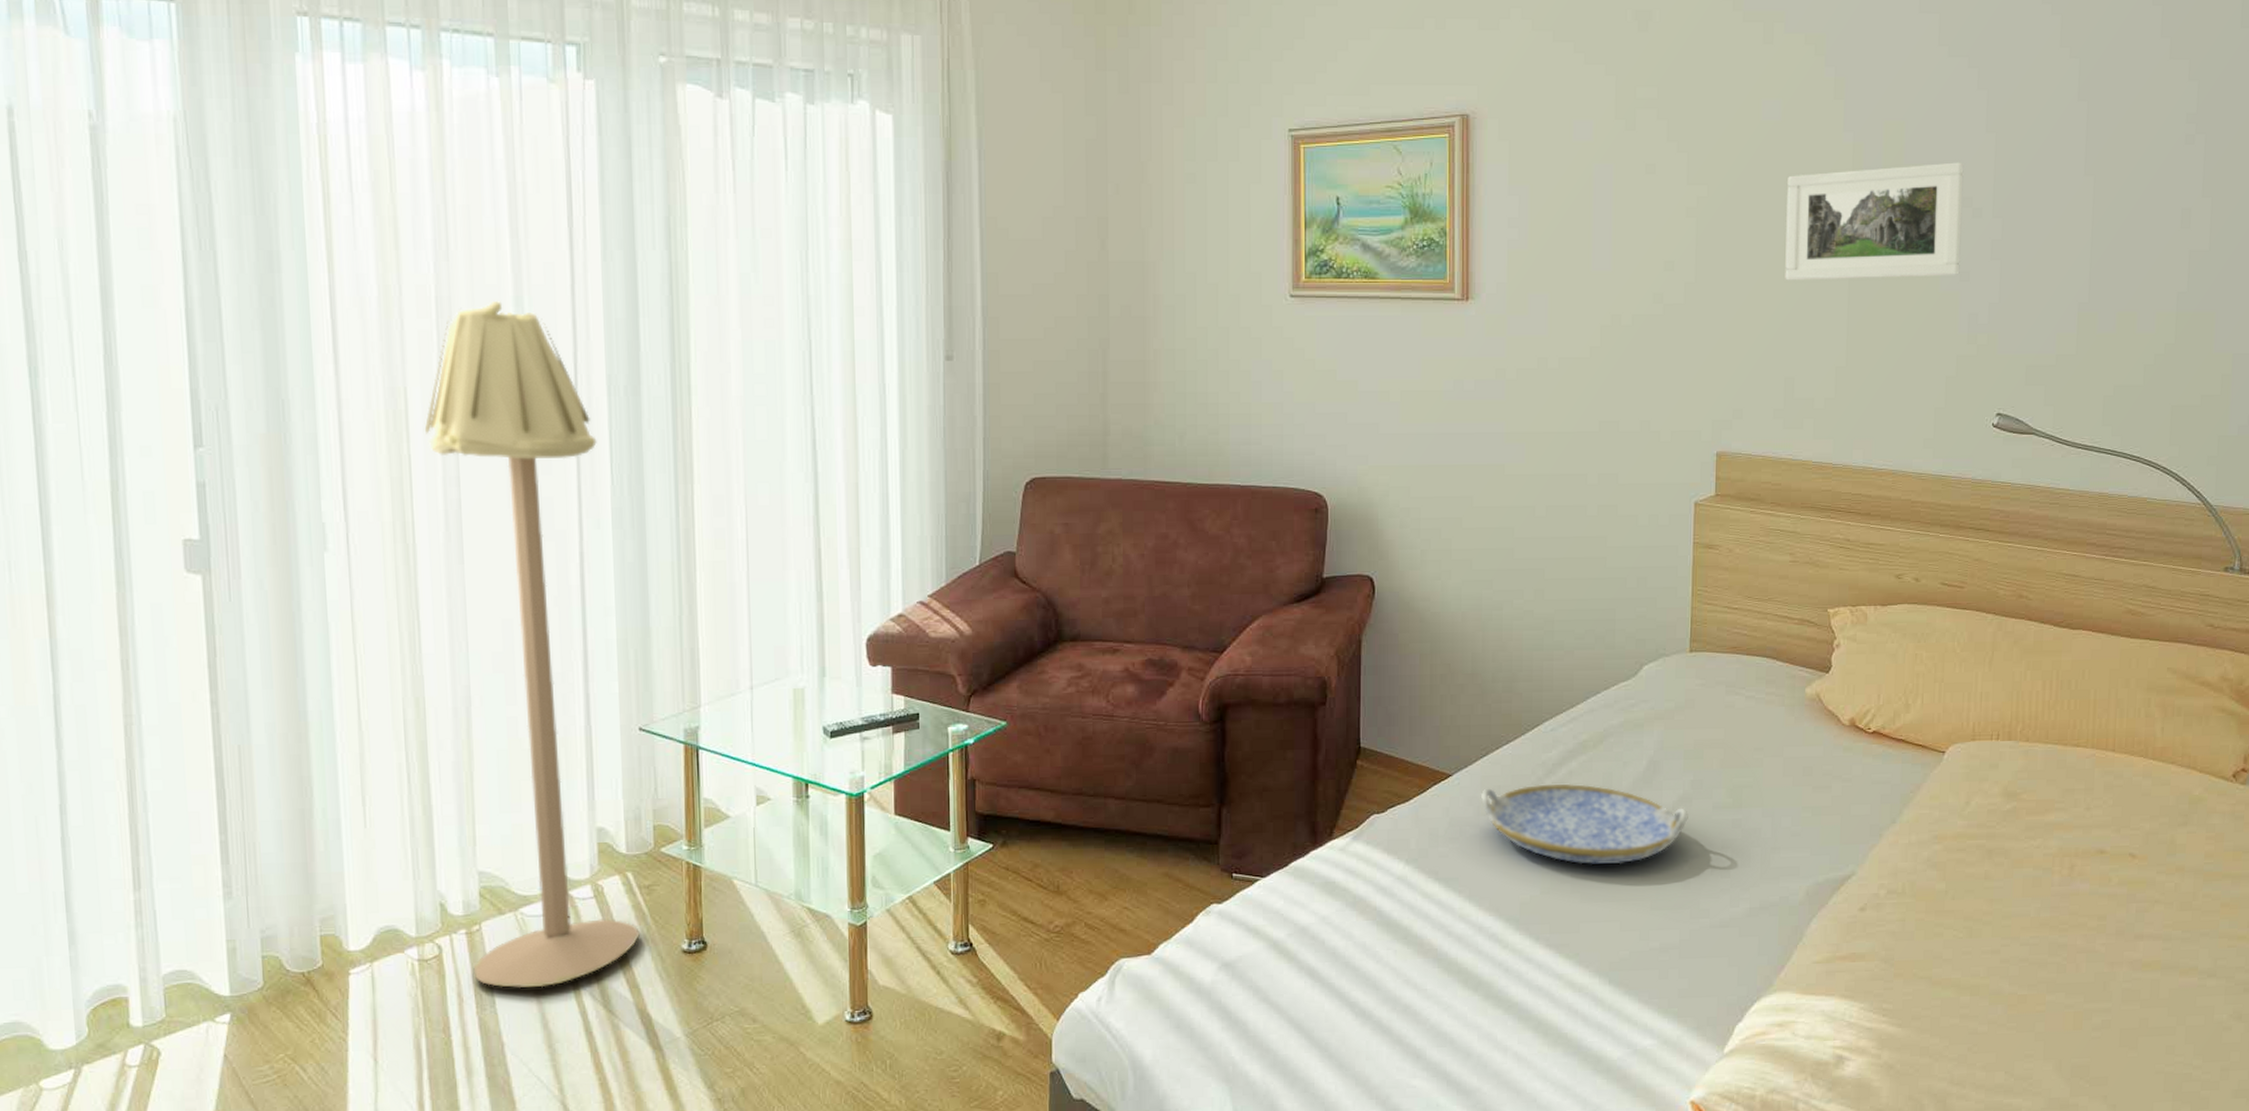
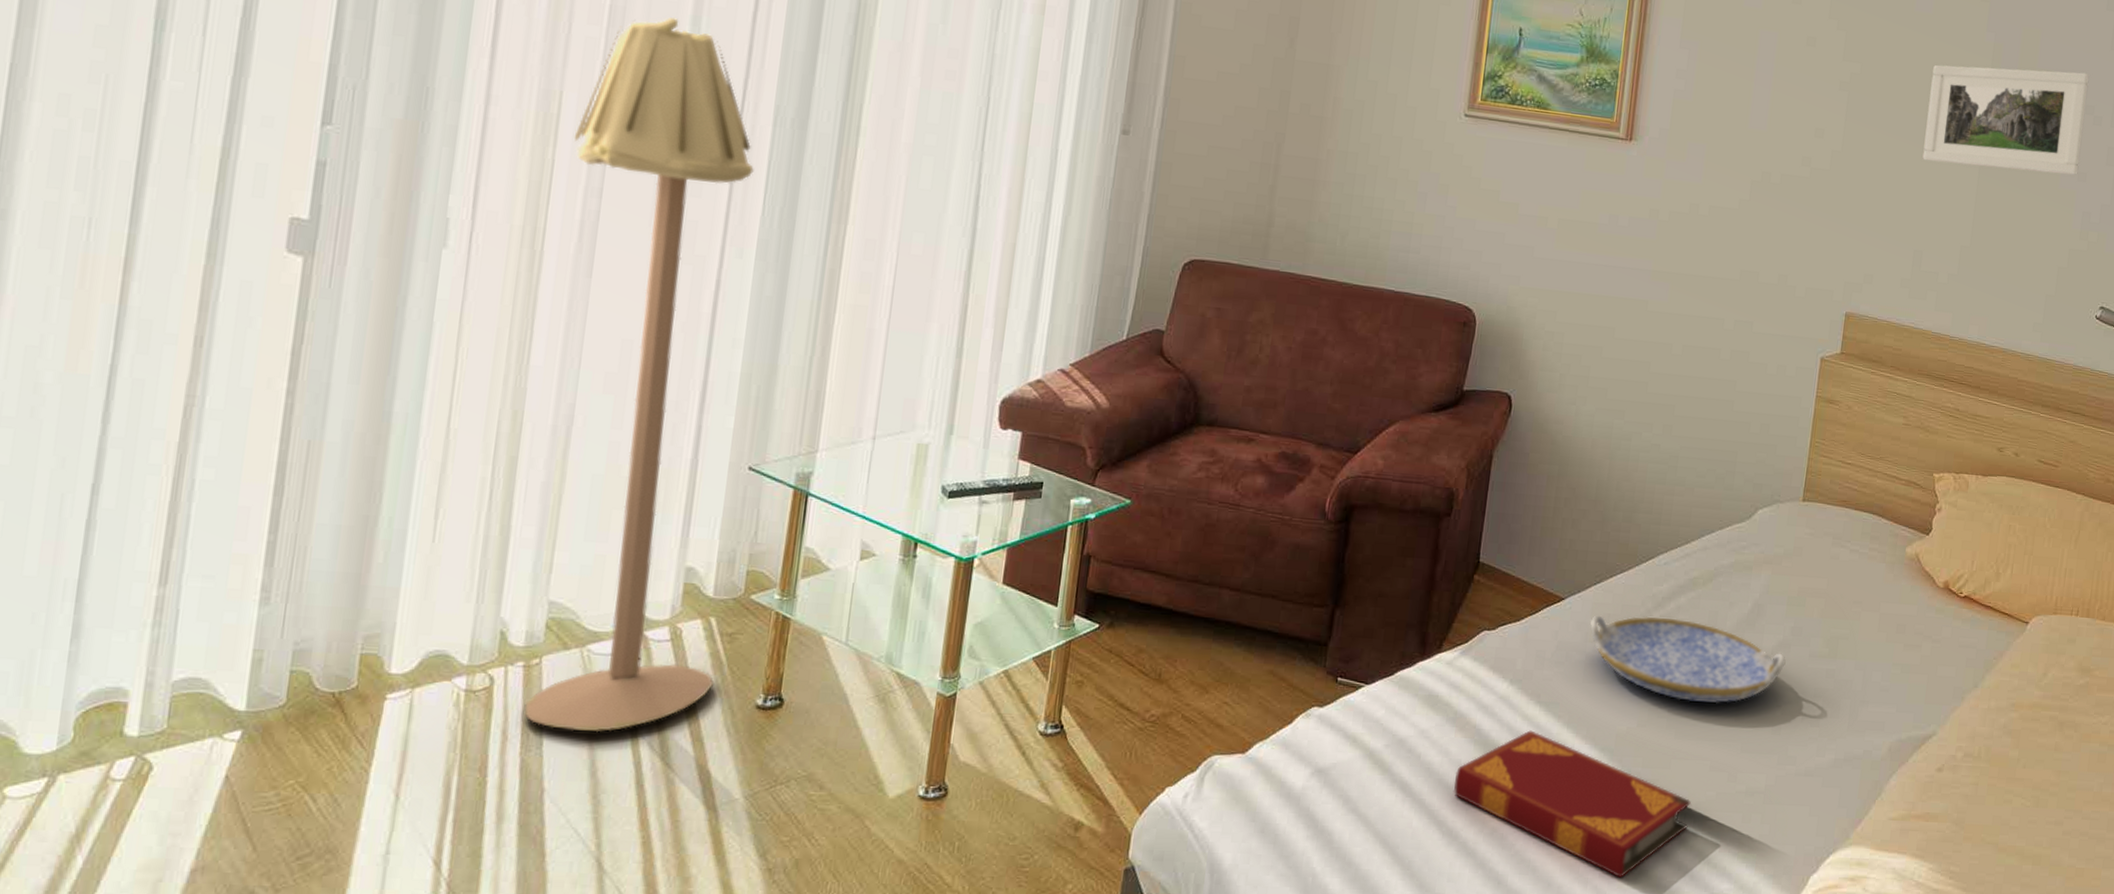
hardback book: none [1362,907,1604,1042] -> present [1454,730,1691,878]

